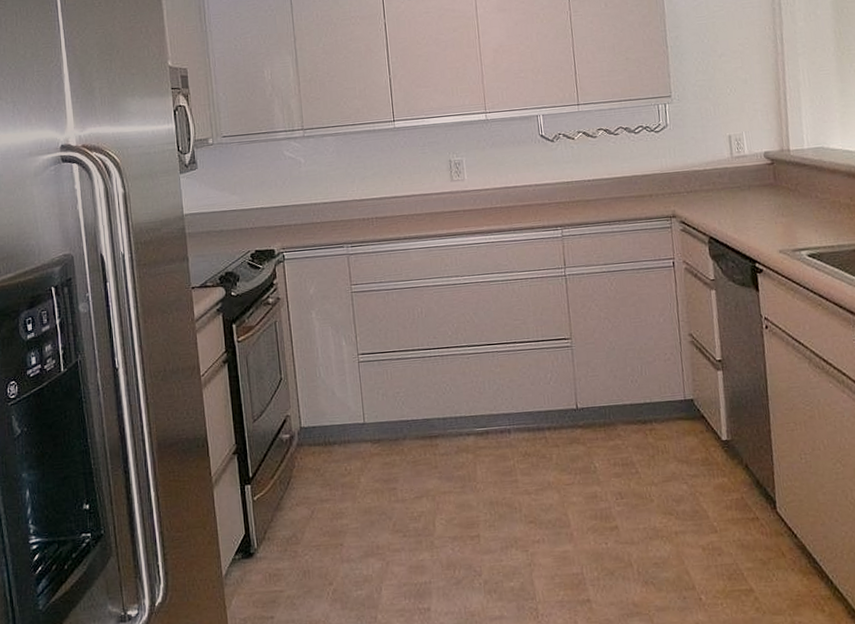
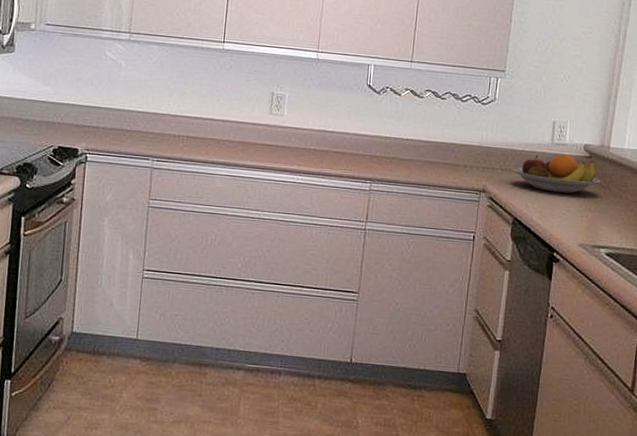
fruit bowl: none [698,165,788,205] -> present [512,154,601,194]

